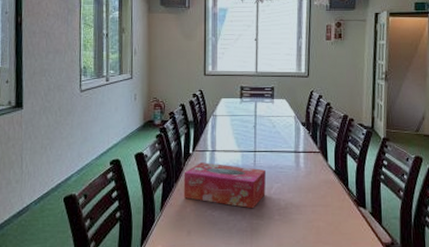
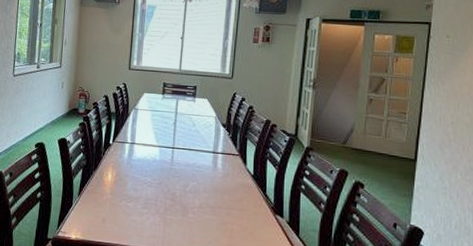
tissue box: present [183,162,266,209] -> none [101,153,182,204]

